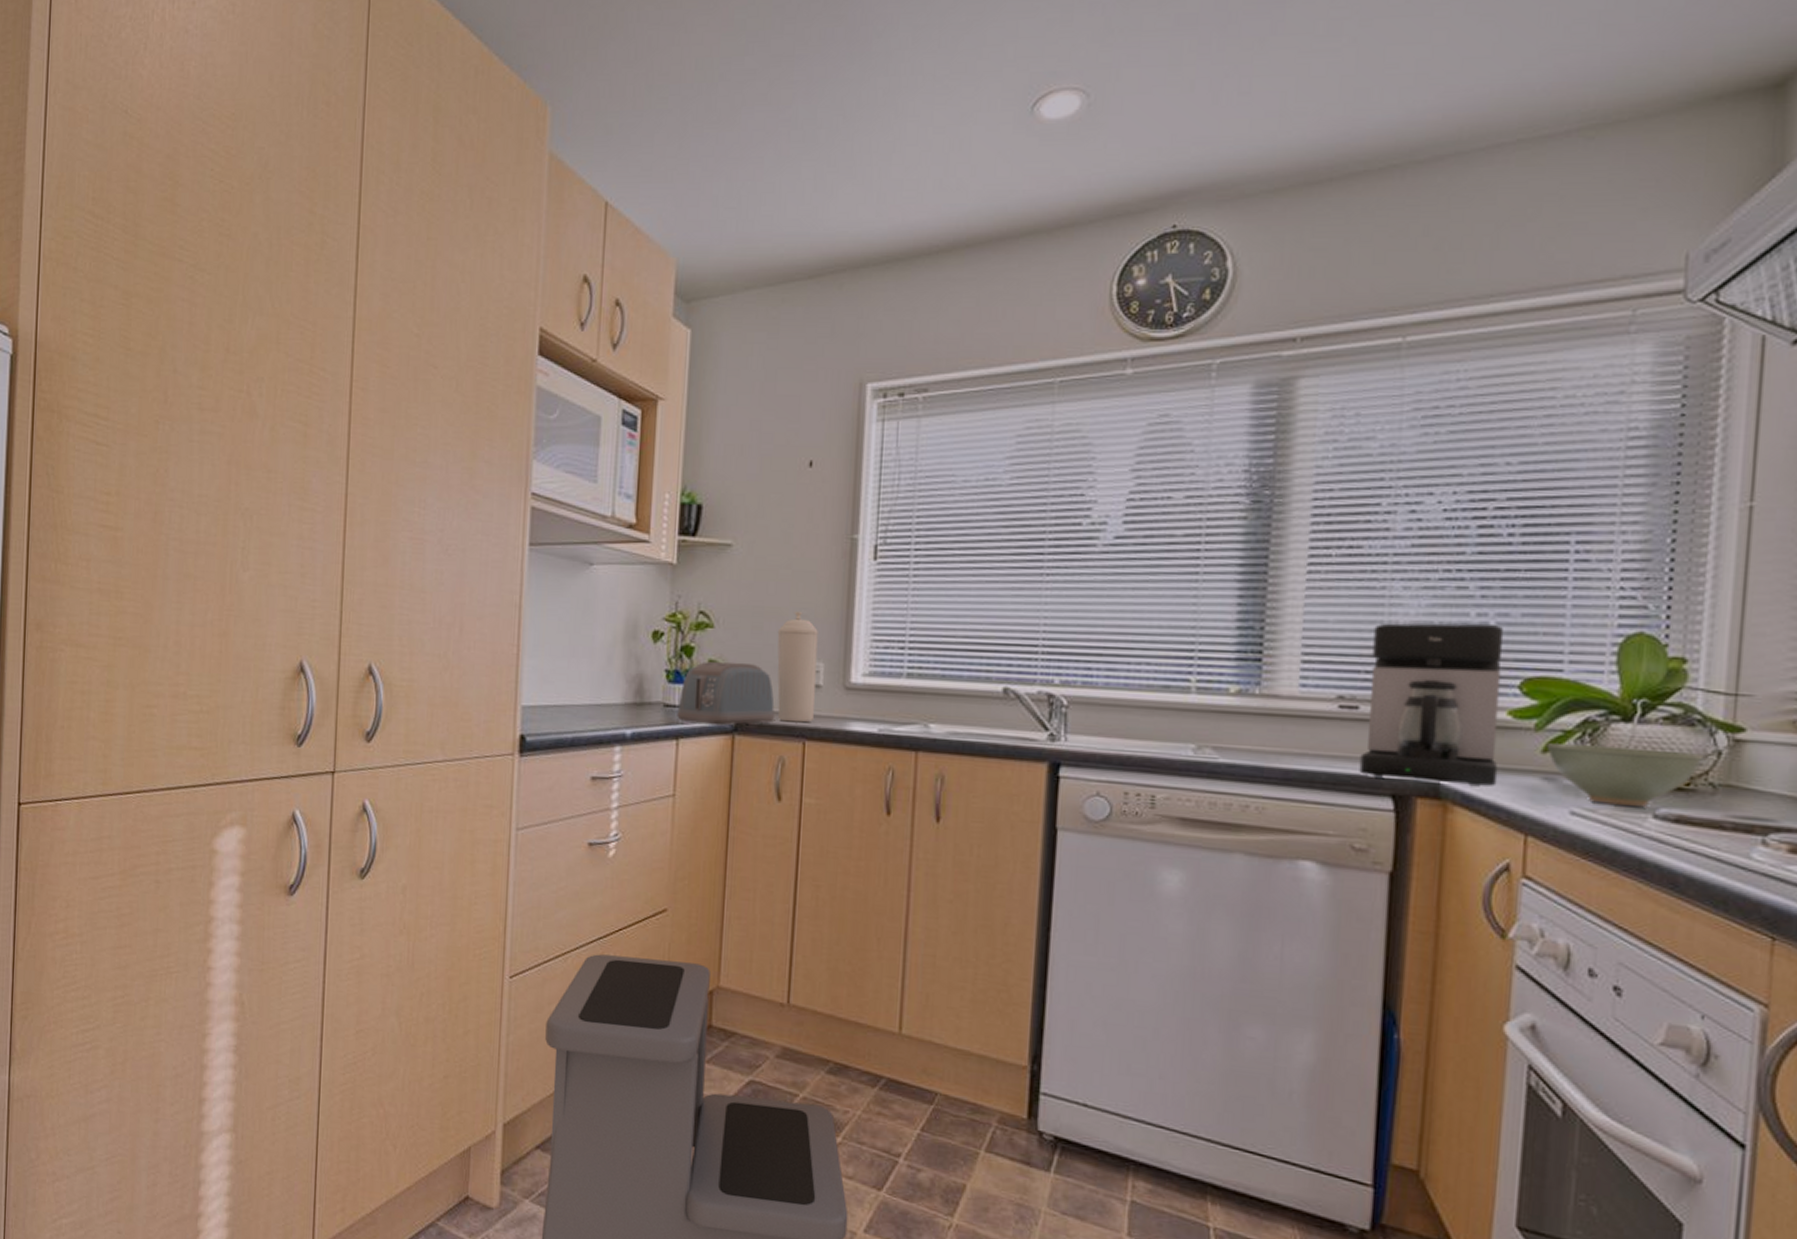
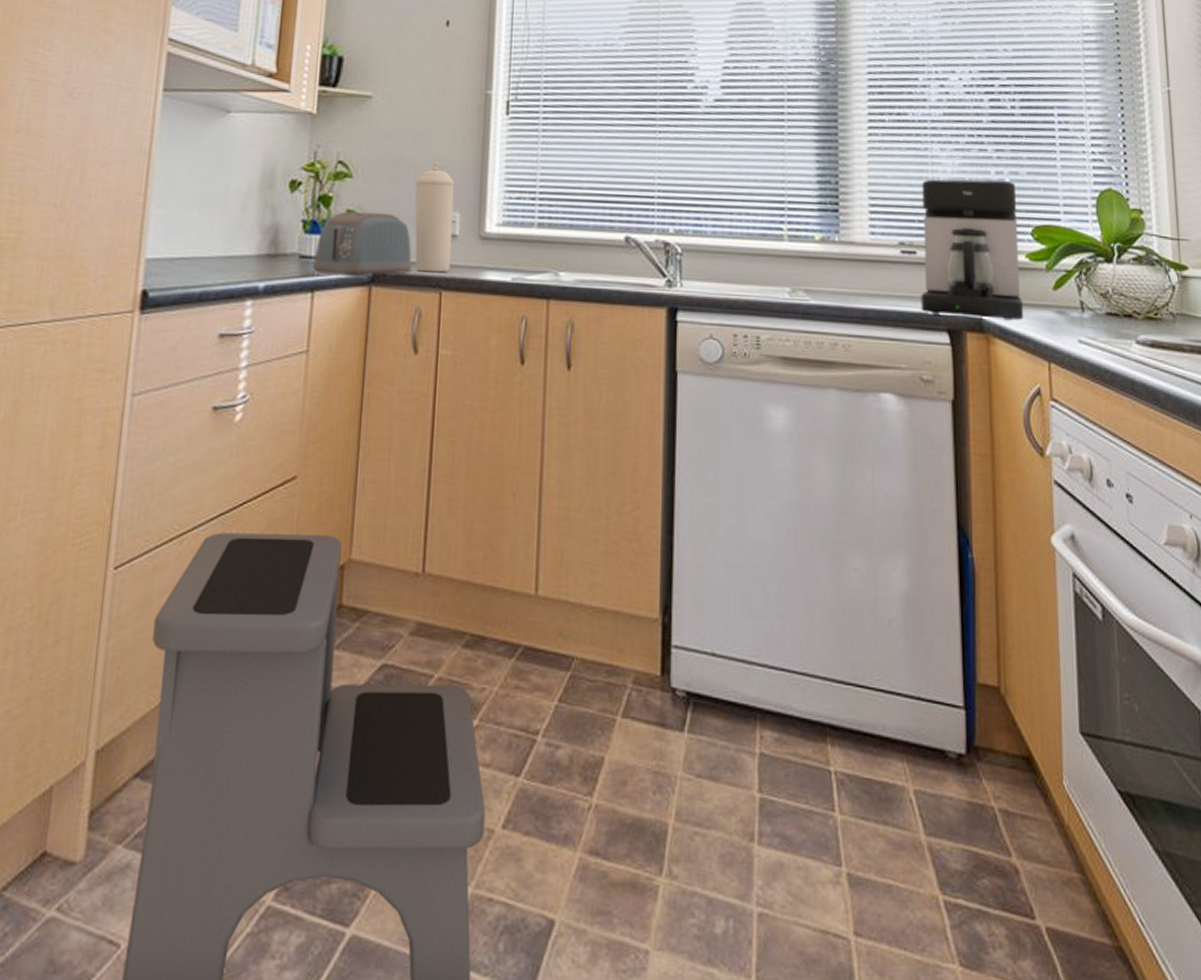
bowl: present [1546,743,1704,807] -> none [1056,281,1164,334]

